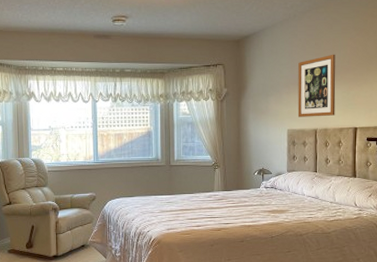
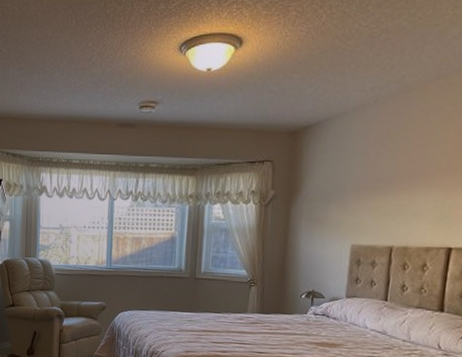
wall art: present [297,54,336,117] -> none [367,151,430,232]

